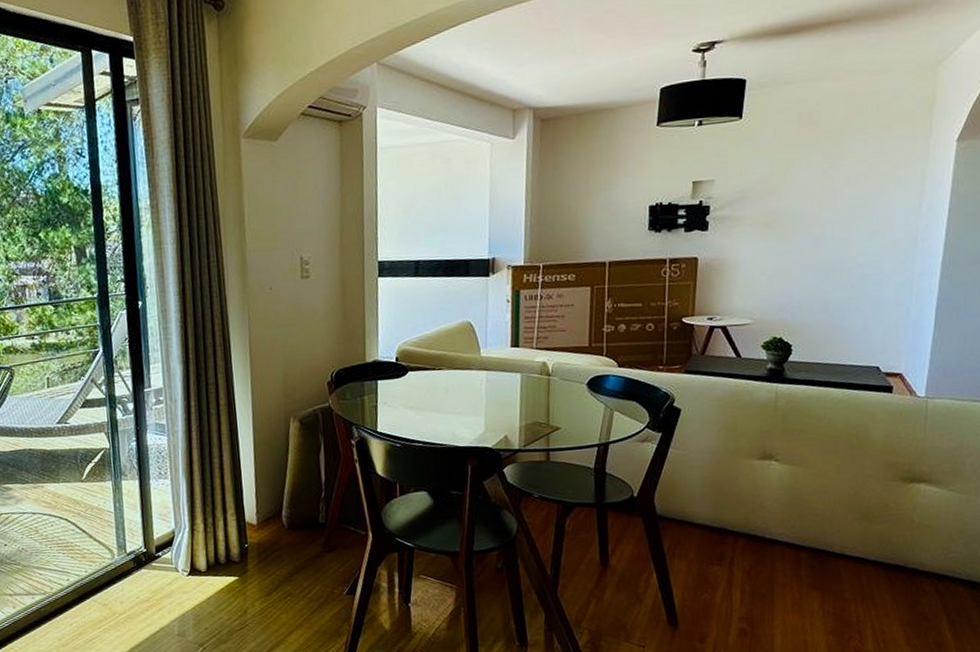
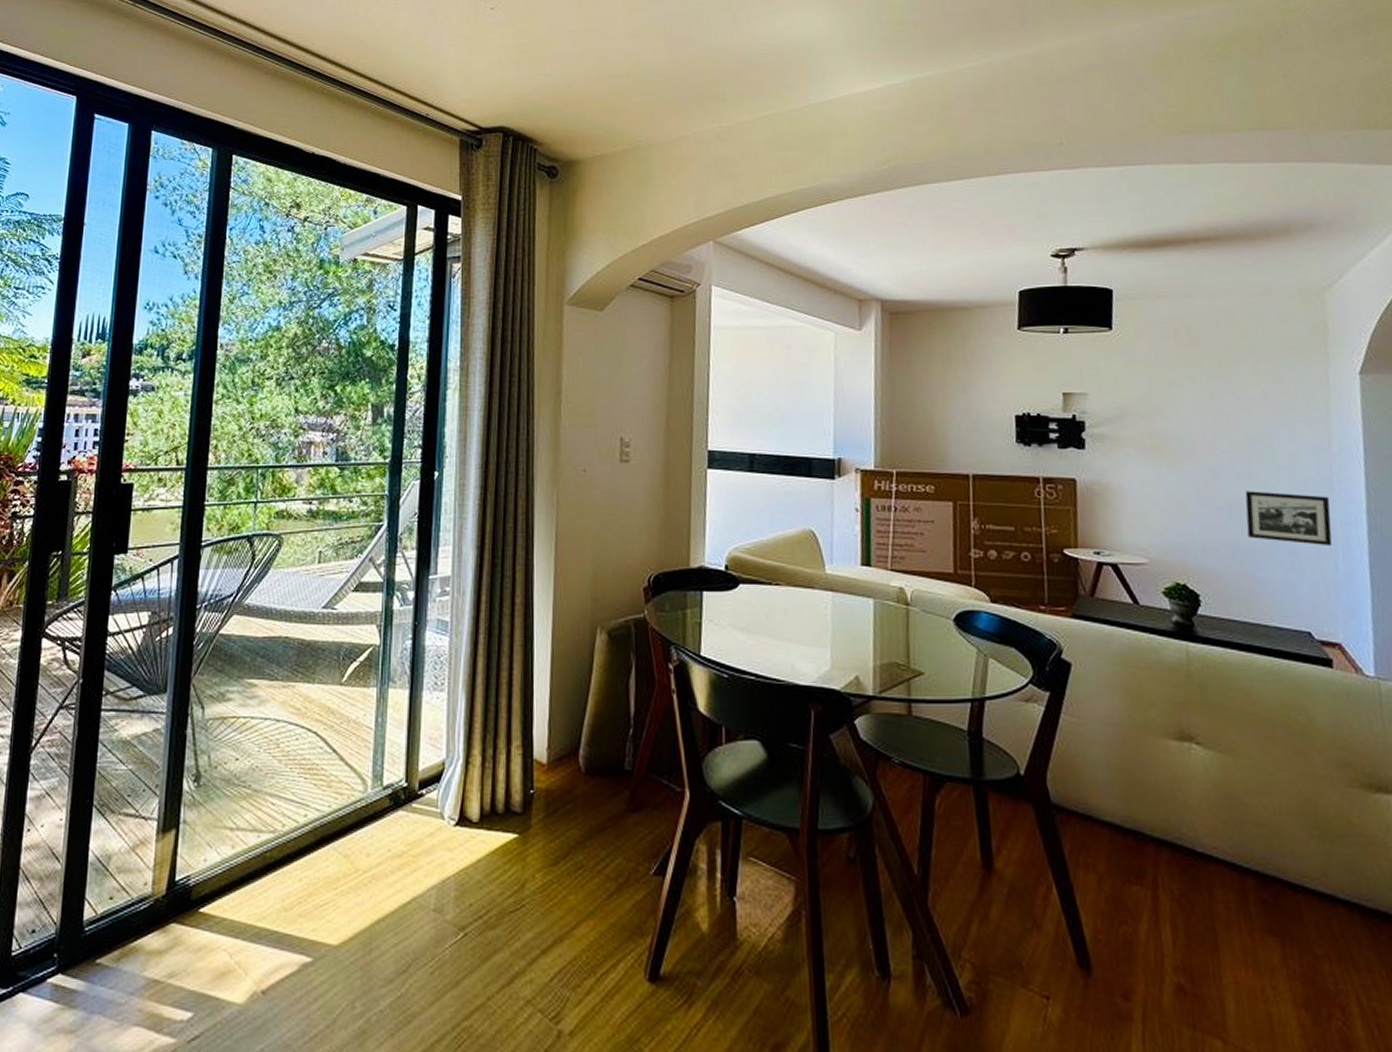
picture frame: none [839,253,912,296] -> present [1245,491,1333,547]

